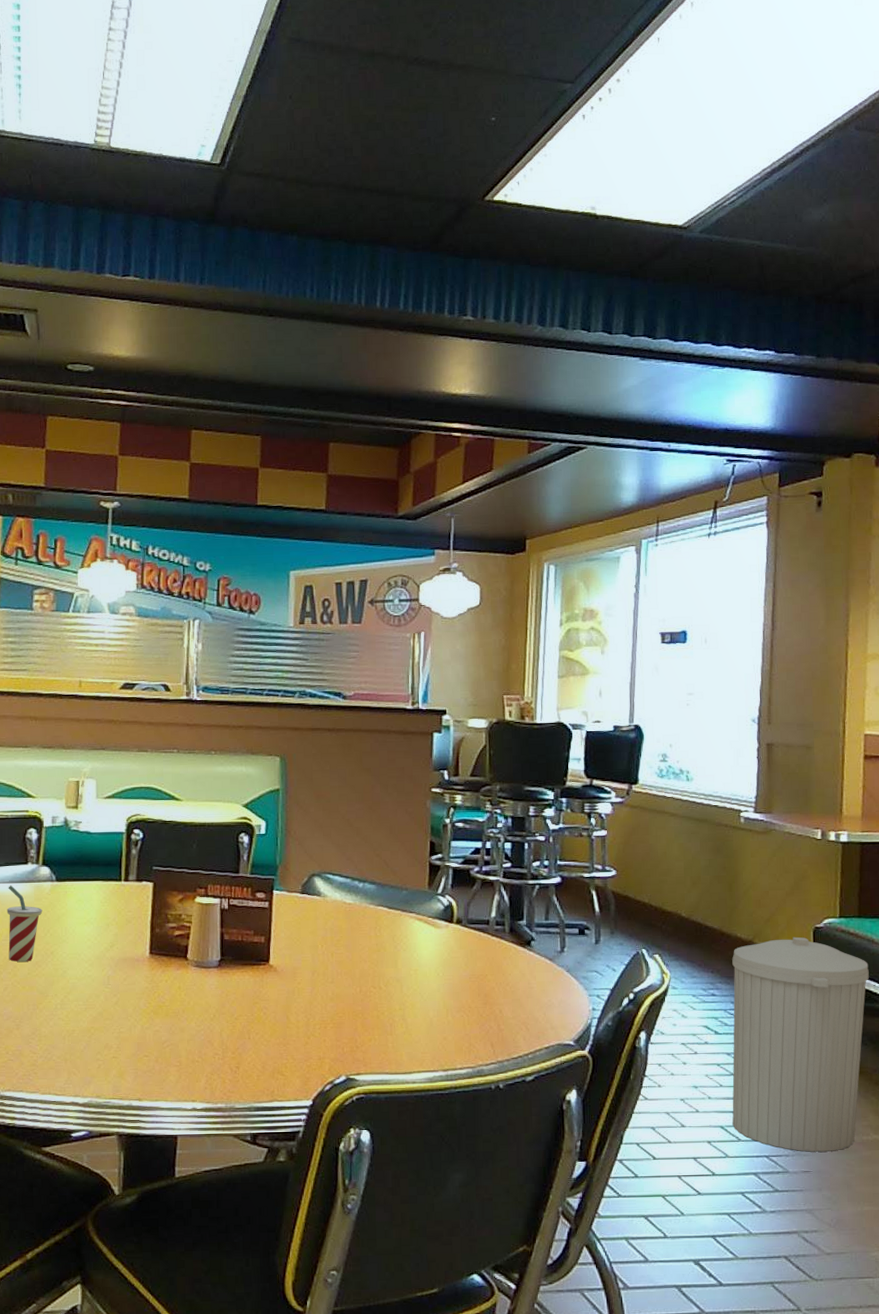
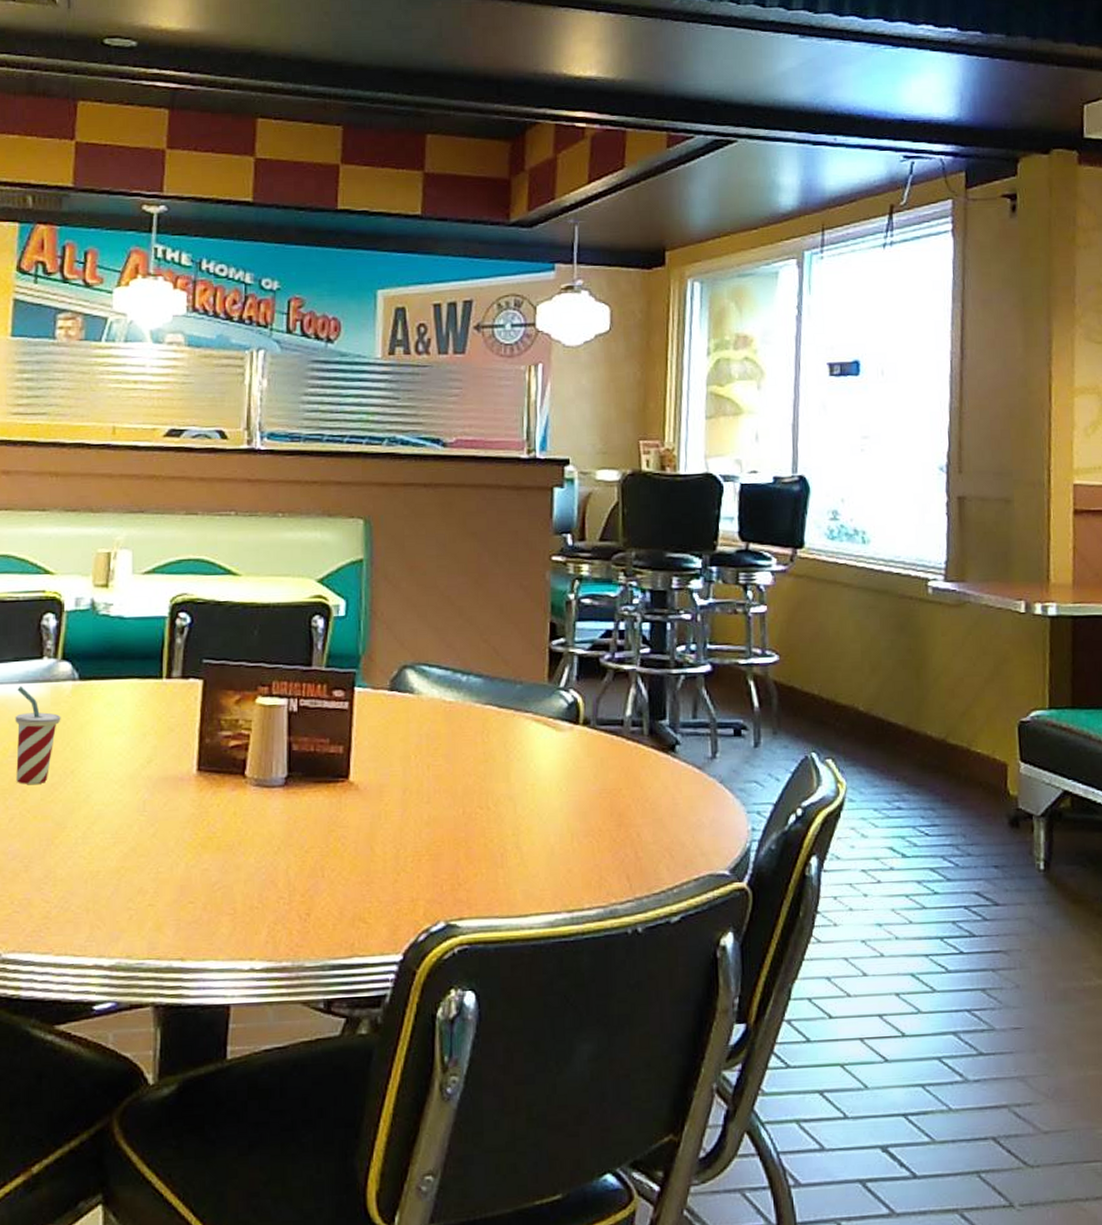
trash can: present [732,936,869,1152] -> none [921,733,1087,1003]

